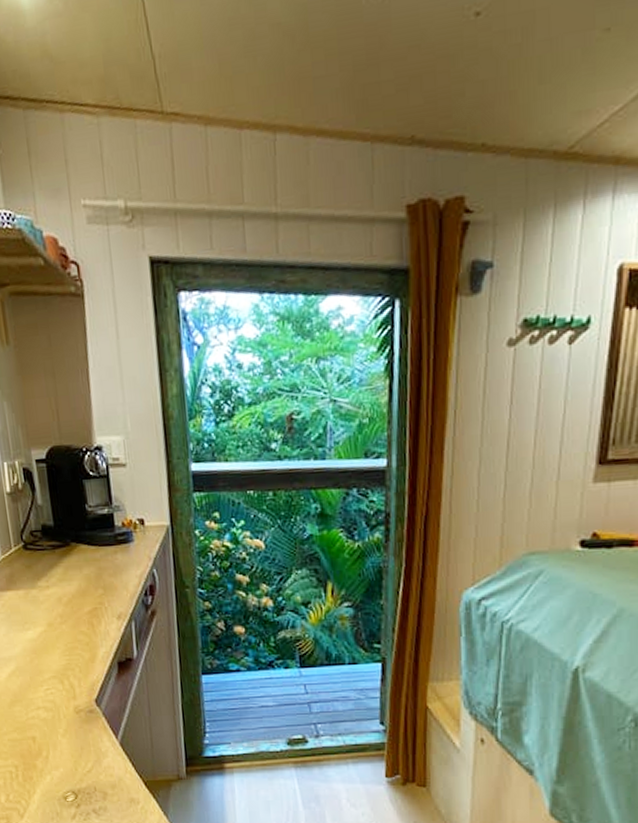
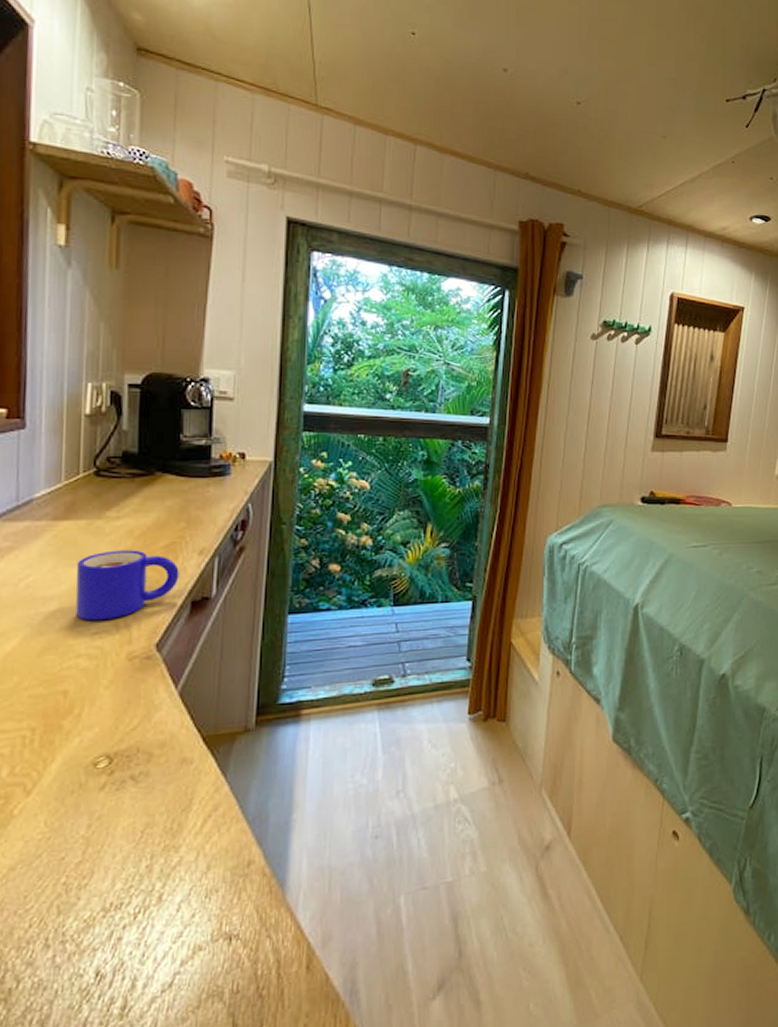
mug: none [23,616,105,679] -> present [75,550,179,621]

